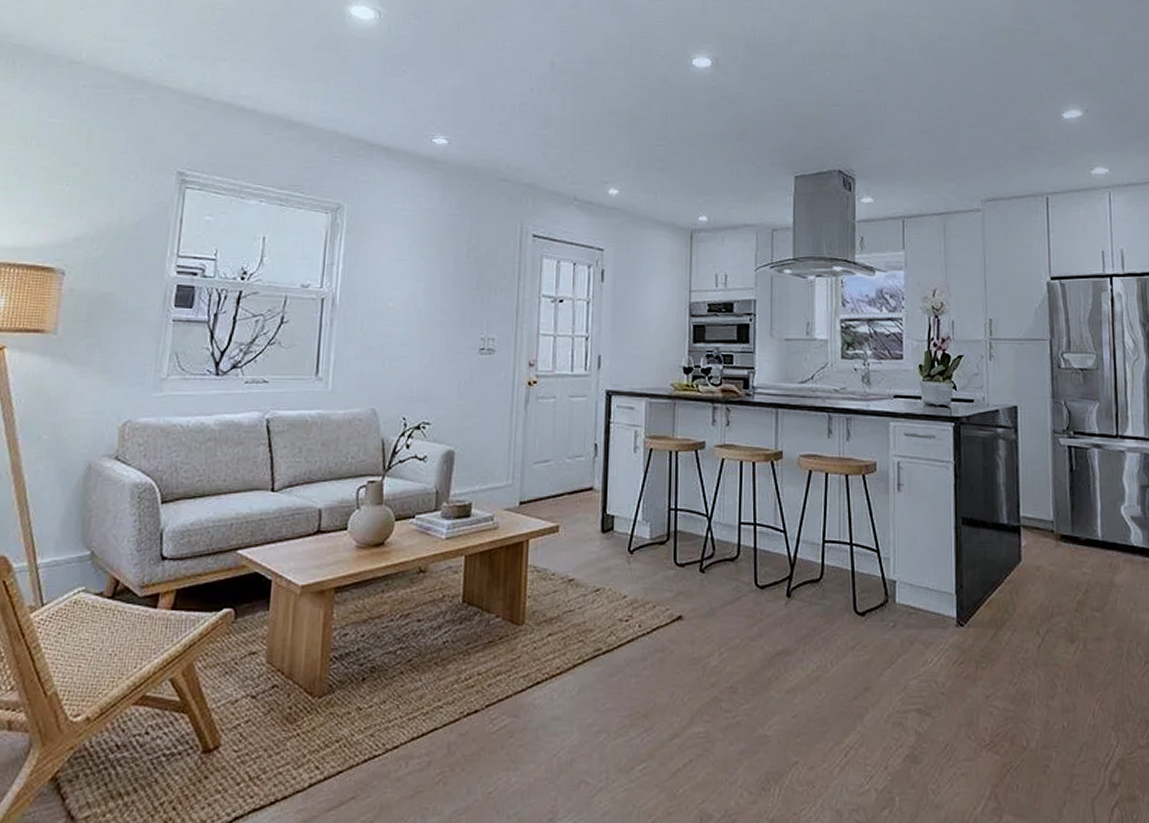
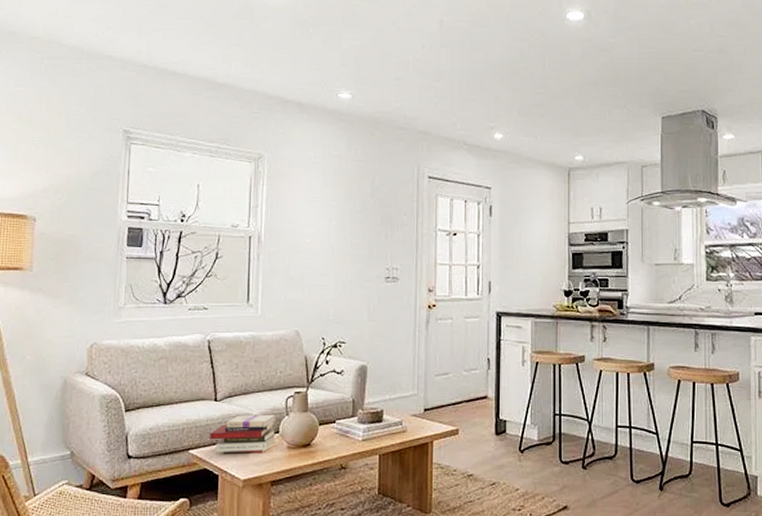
books: none [263,508,344,554] -> present [210,415,276,454]

